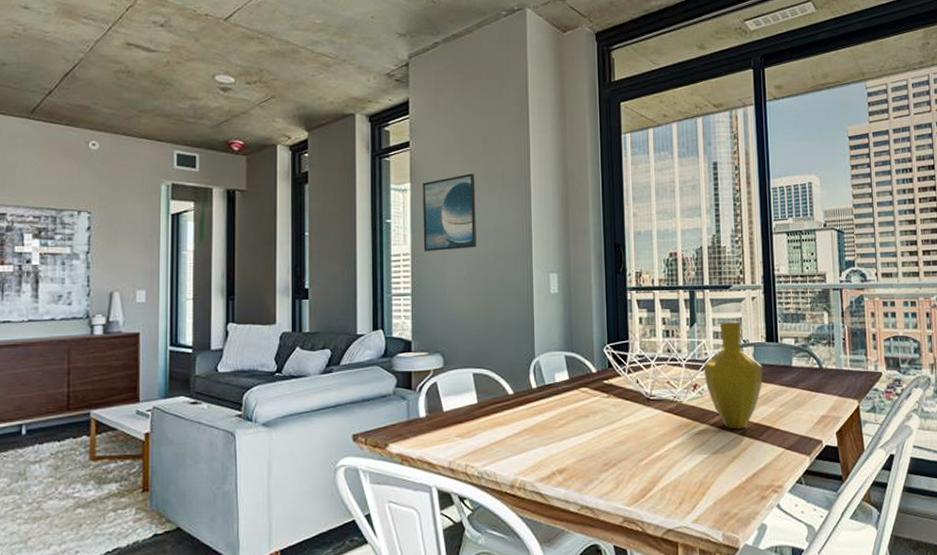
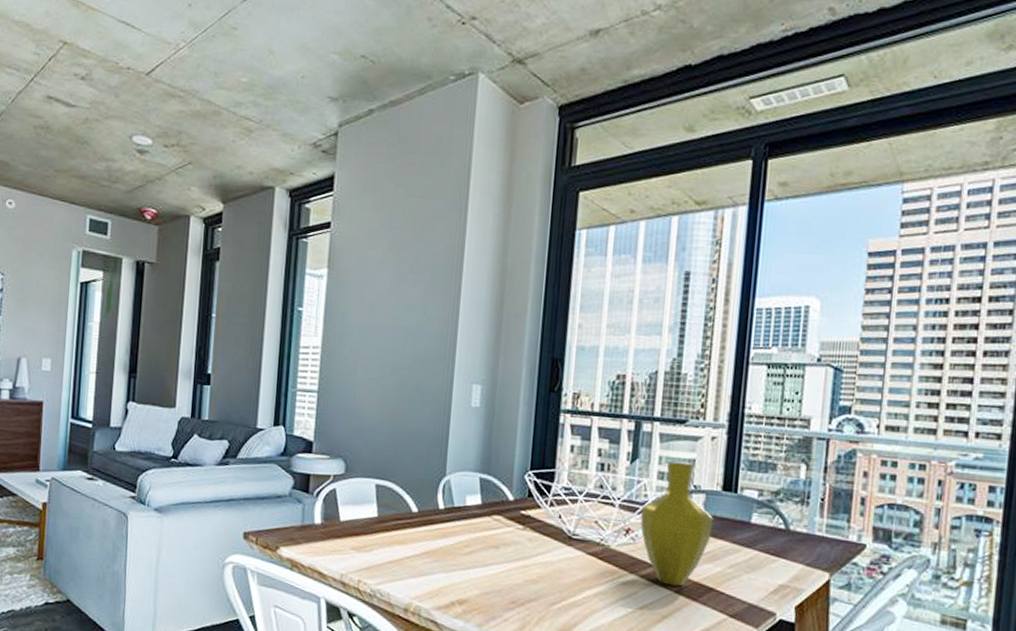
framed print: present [423,173,476,252] -> none [335,263,400,348]

